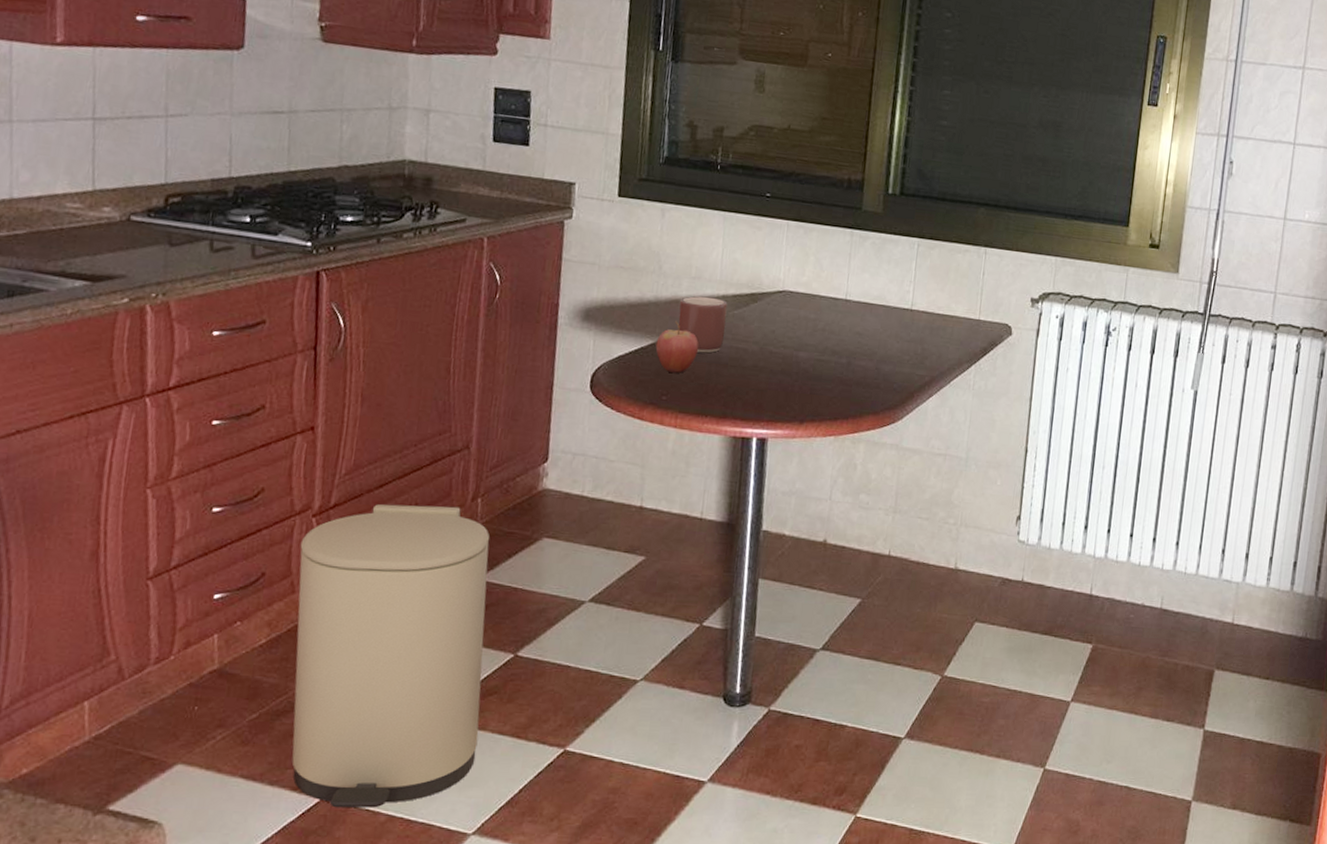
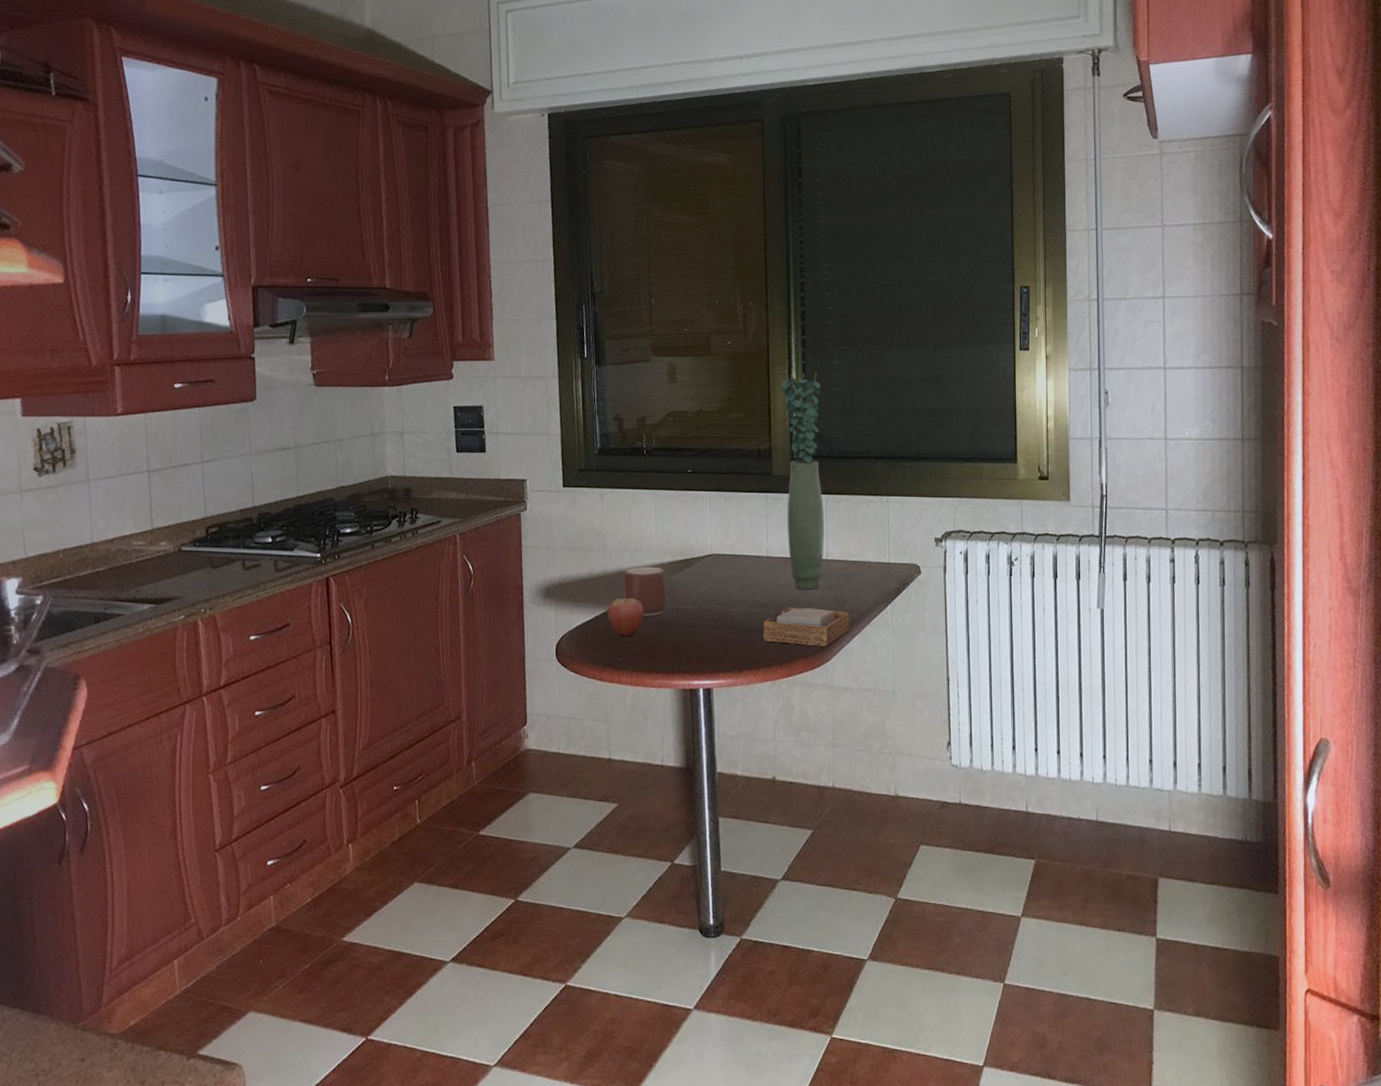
pedal bin: present [291,504,490,809] -> none [332,770,492,1046]
napkin holder: none [830,358,929,405] -> present [762,608,849,647]
vase: none [870,93,928,341] -> present [781,369,824,589]

